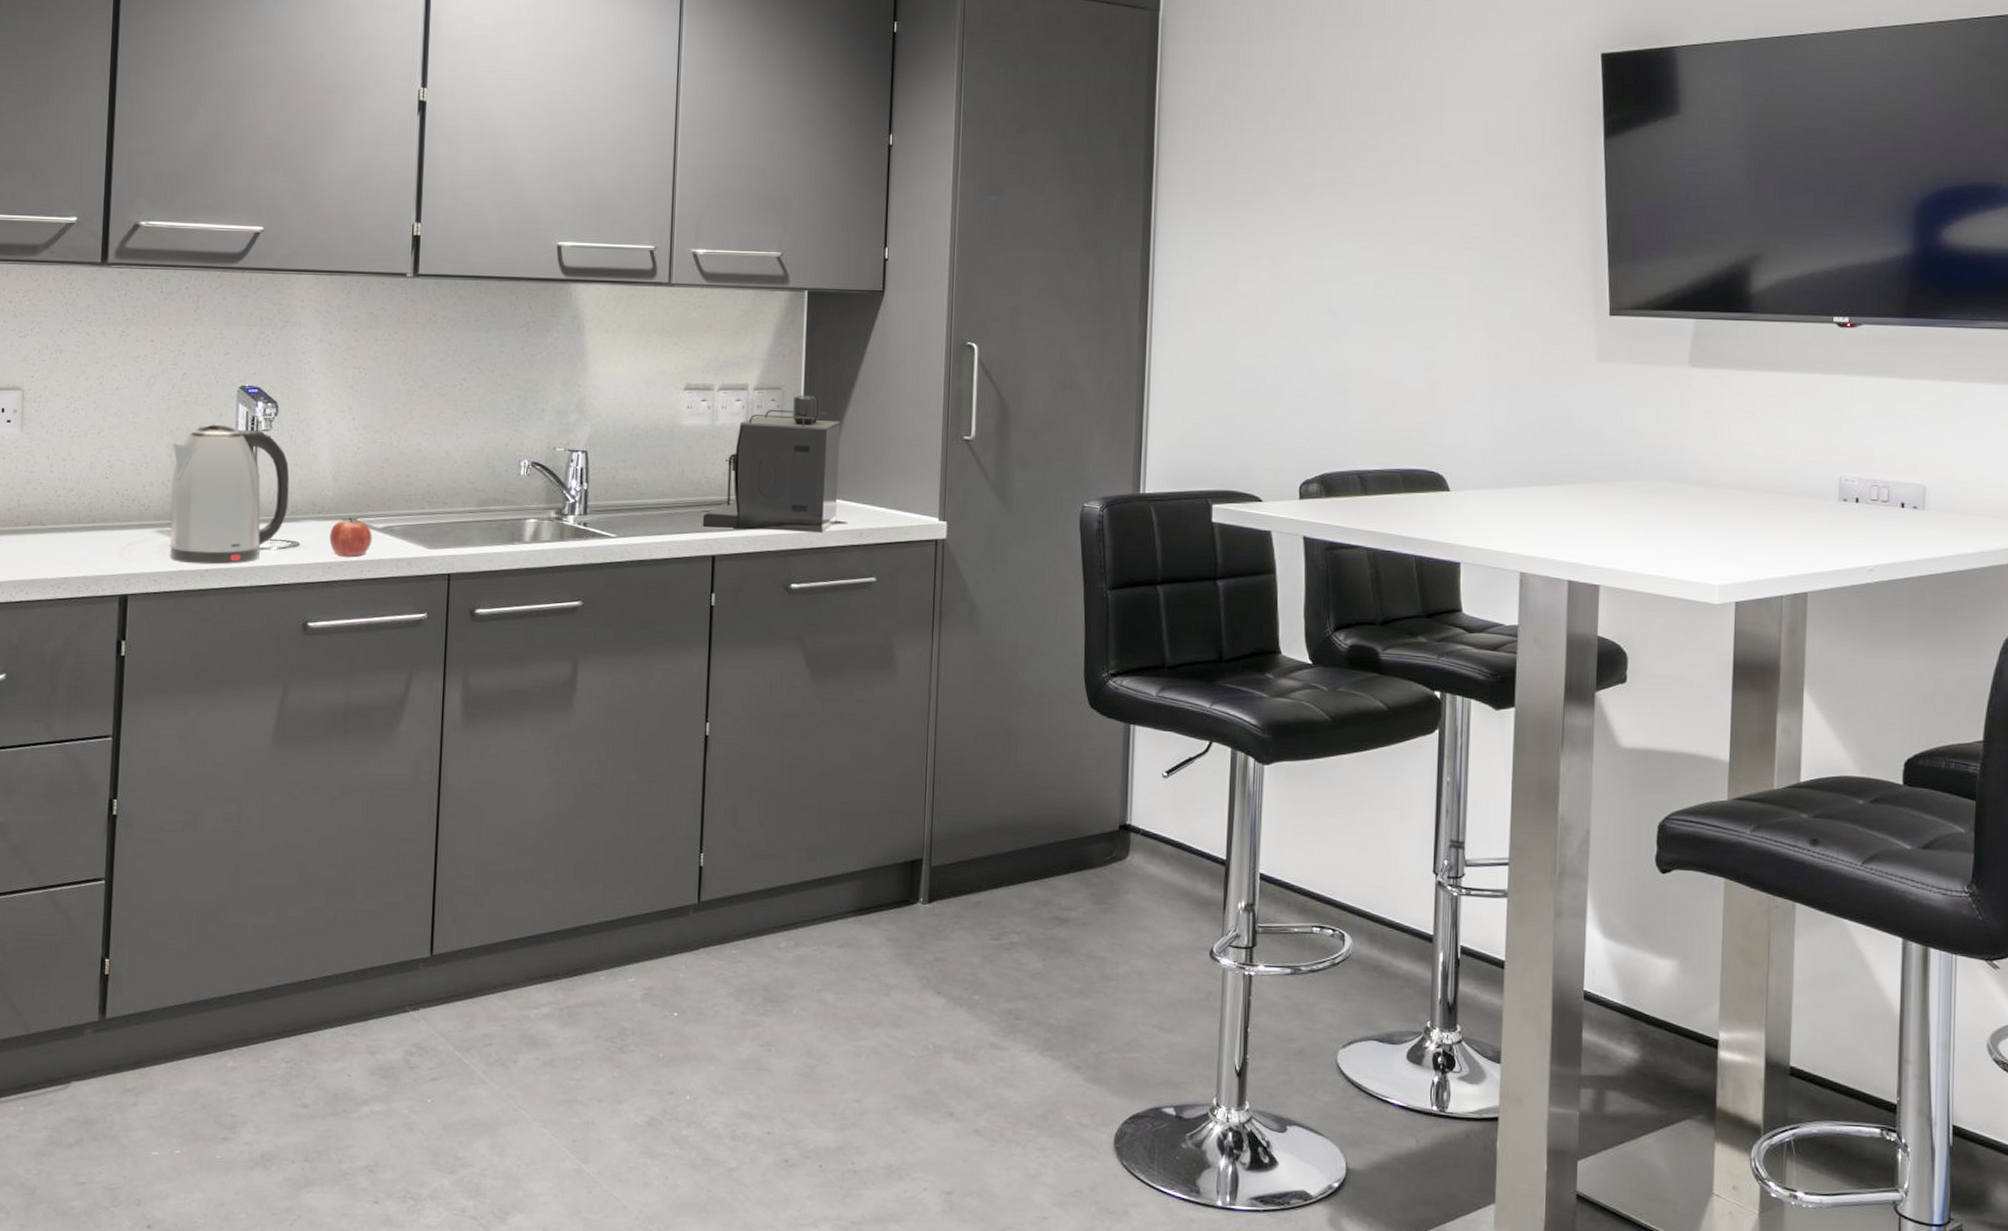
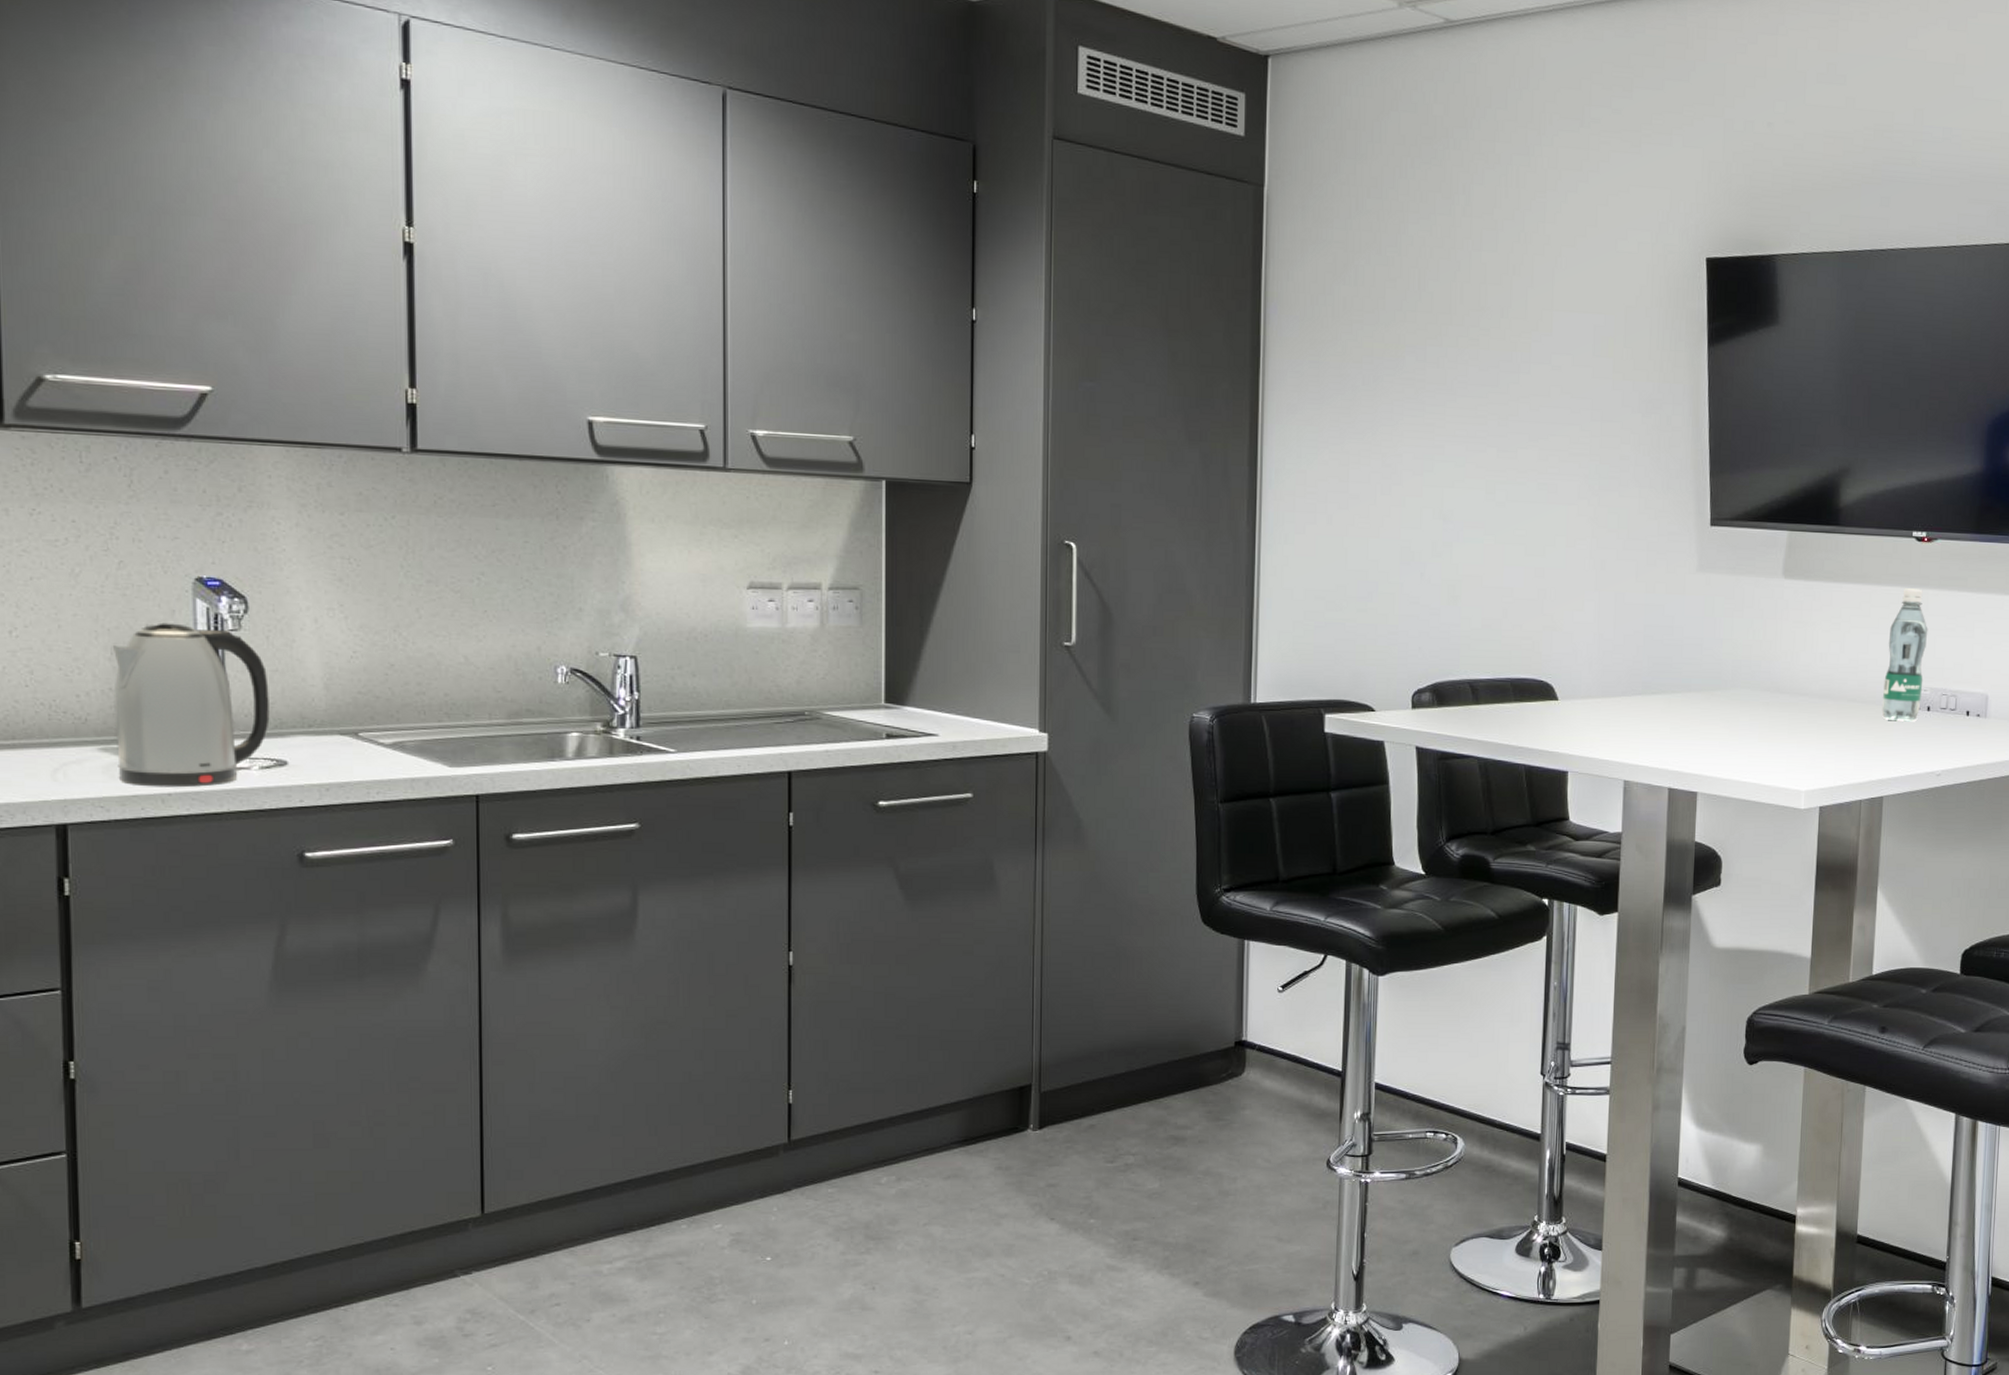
fruit: present [329,517,372,558] -> none [325,732,379,778]
coffee machine: present [702,394,841,534] -> none [775,595,928,747]
bottle: none [1803,375,1854,514] -> present [1881,588,1928,722]

